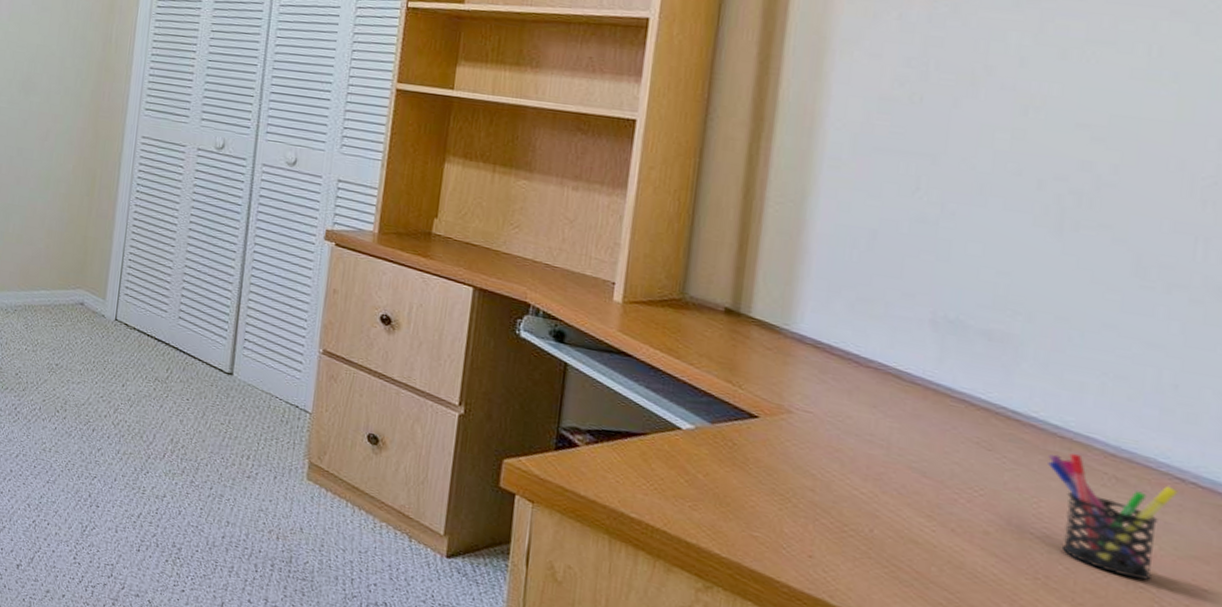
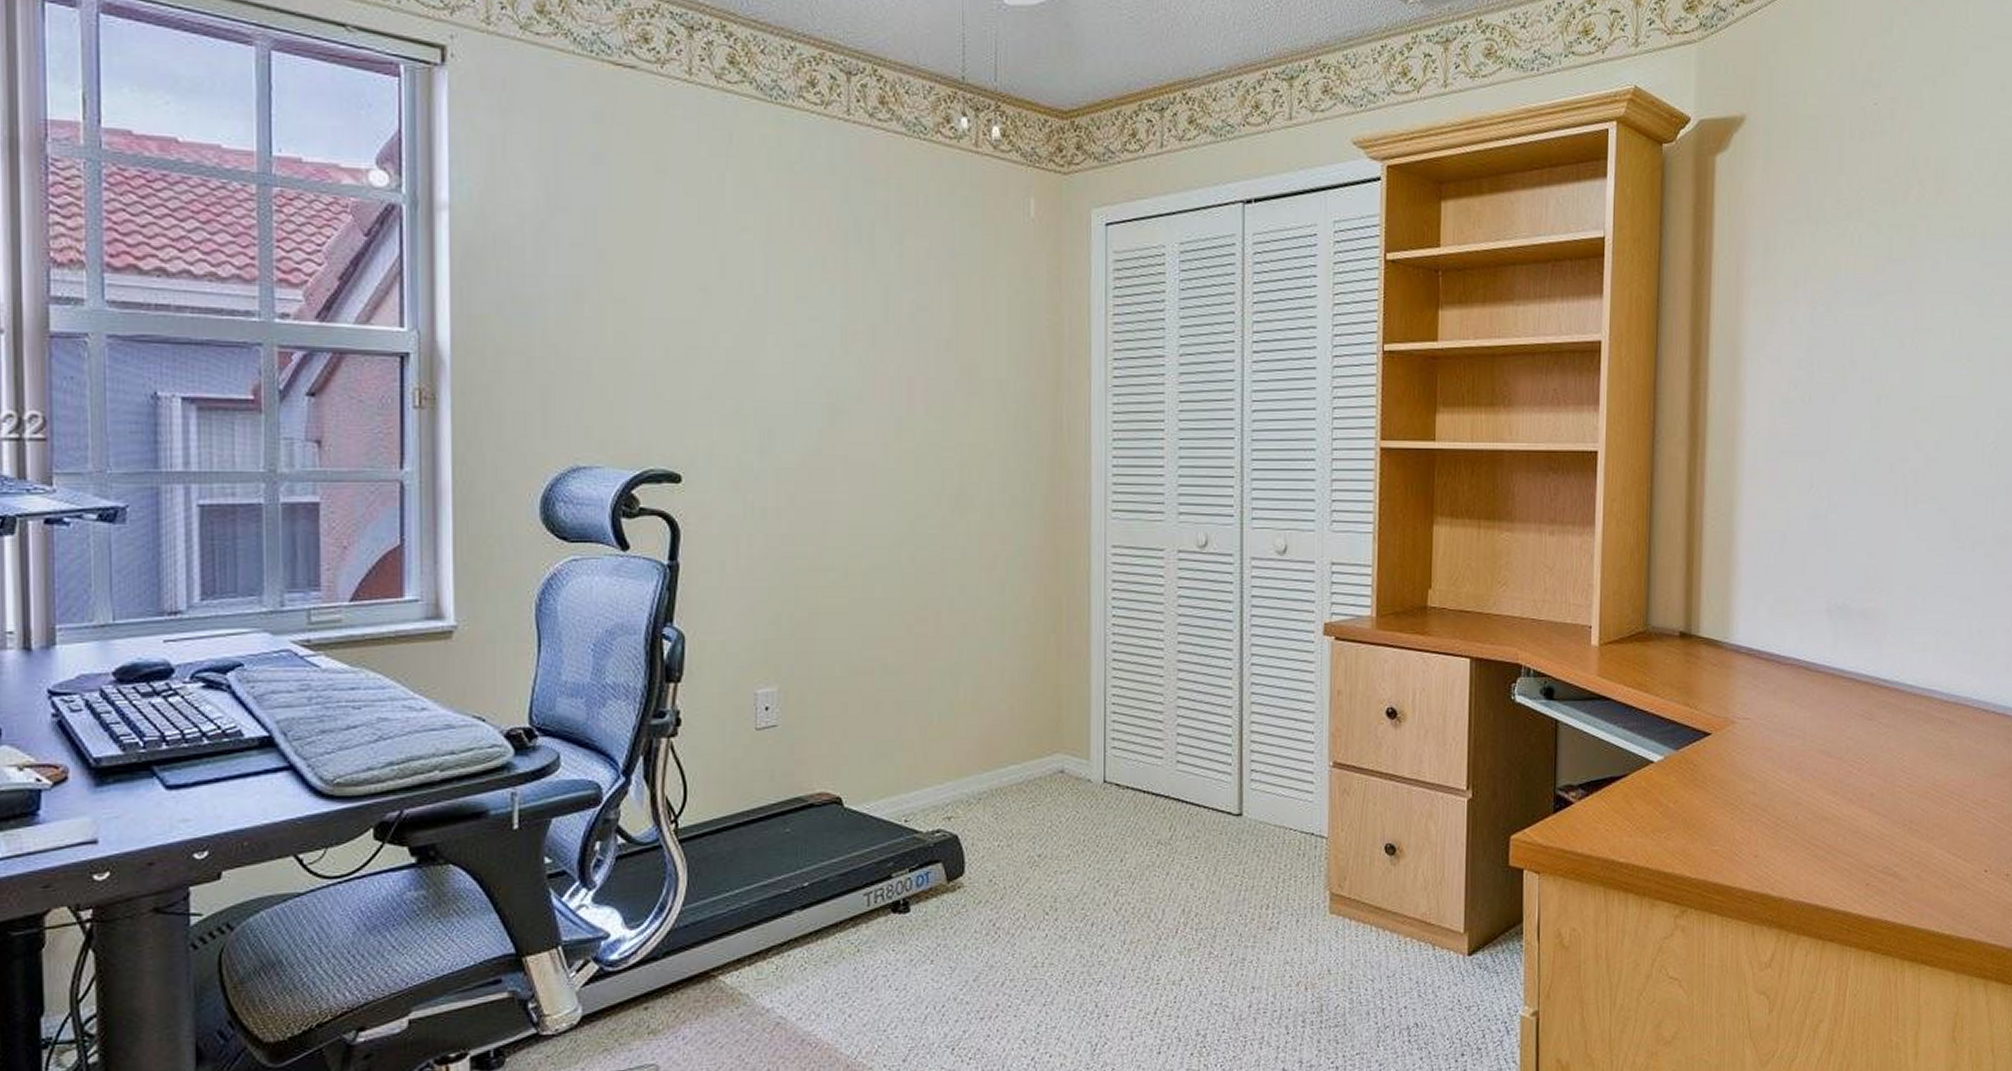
pen holder: present [1048,453,1178,581] -> none [1907,706,1985,805]

